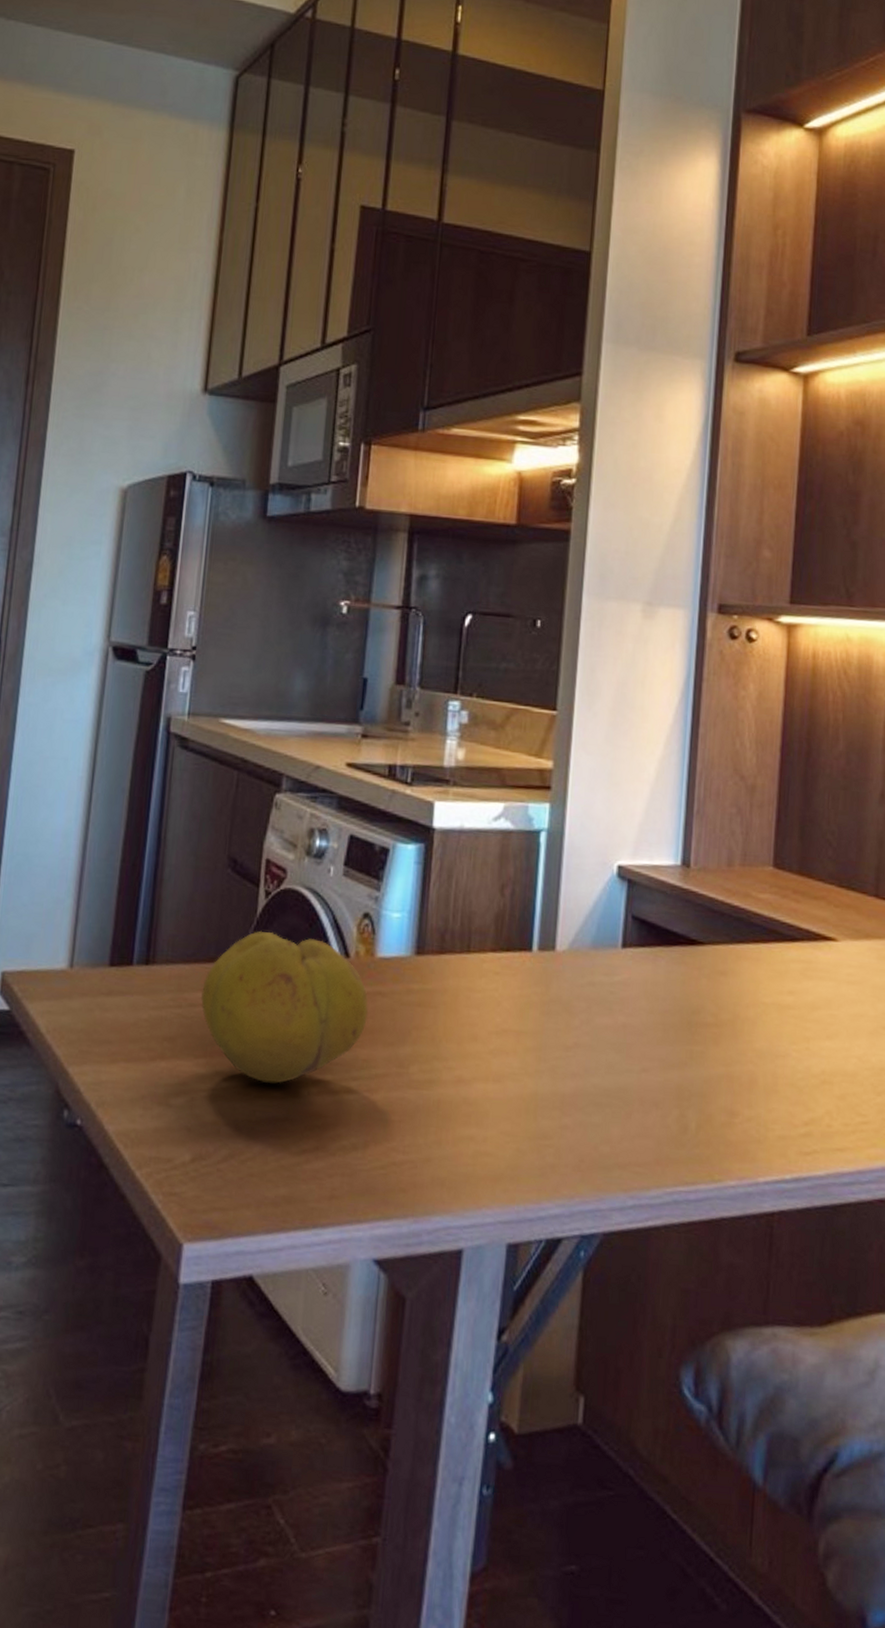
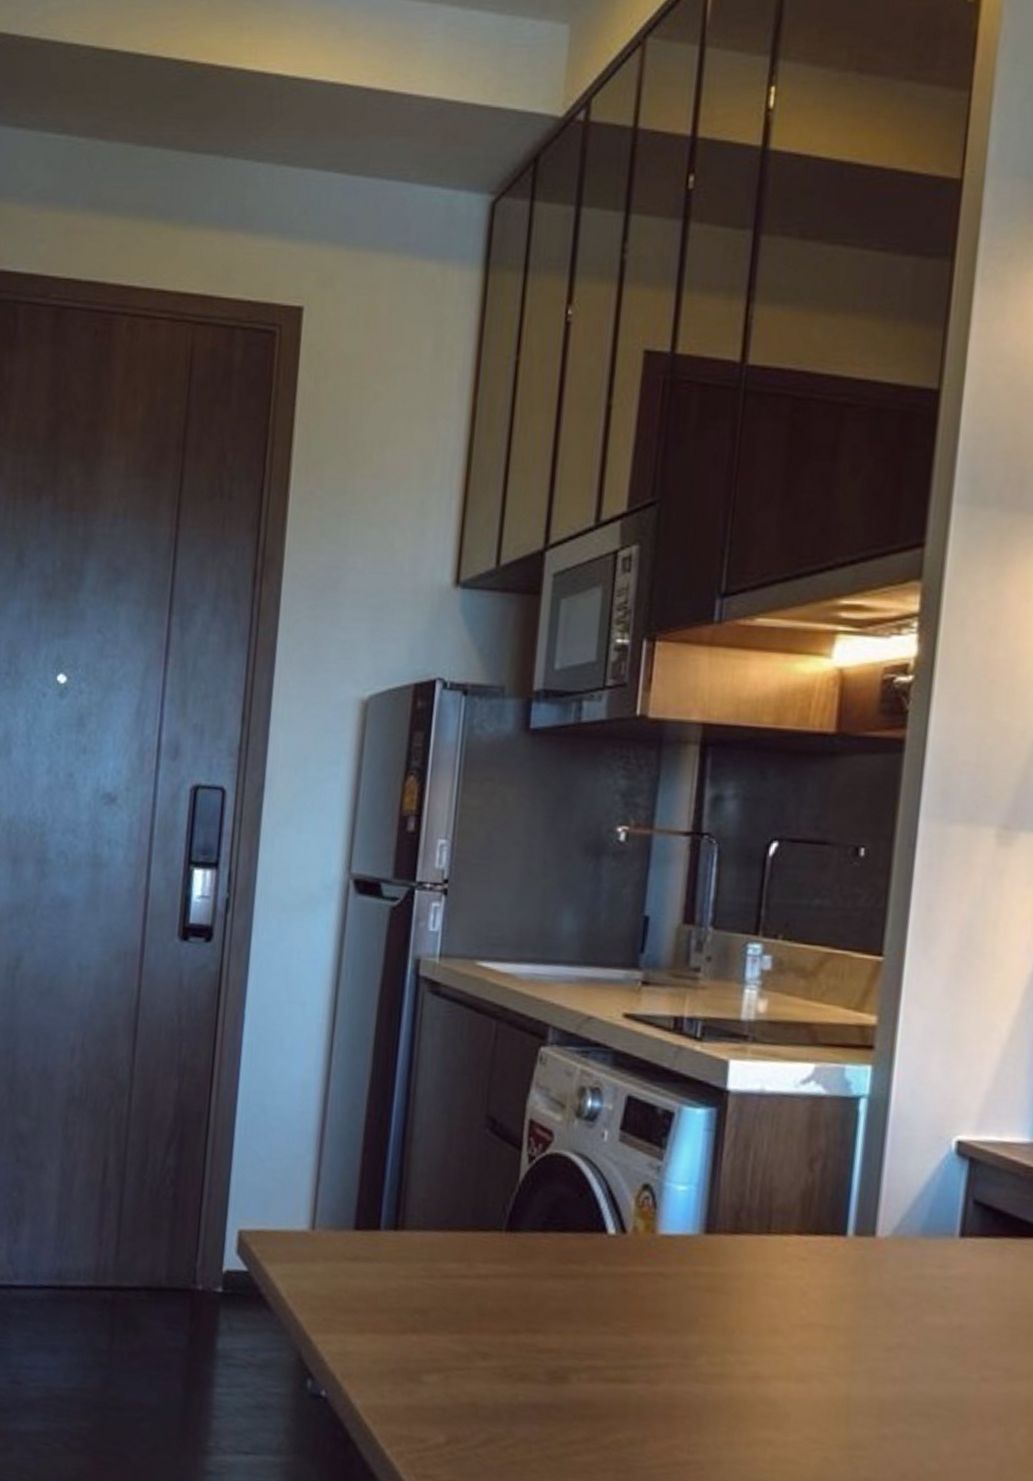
fruit: present [200,930,369,1084] -> none [455,1199,649,1367]

